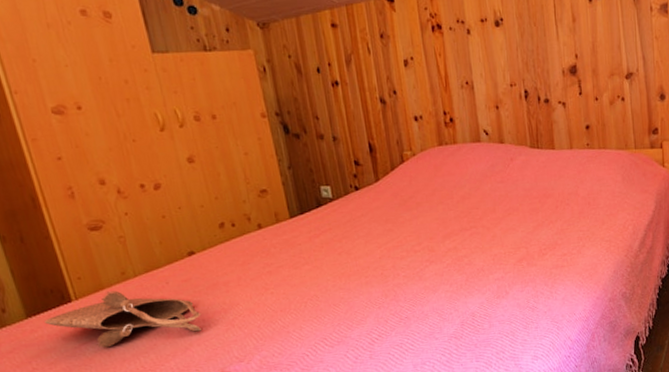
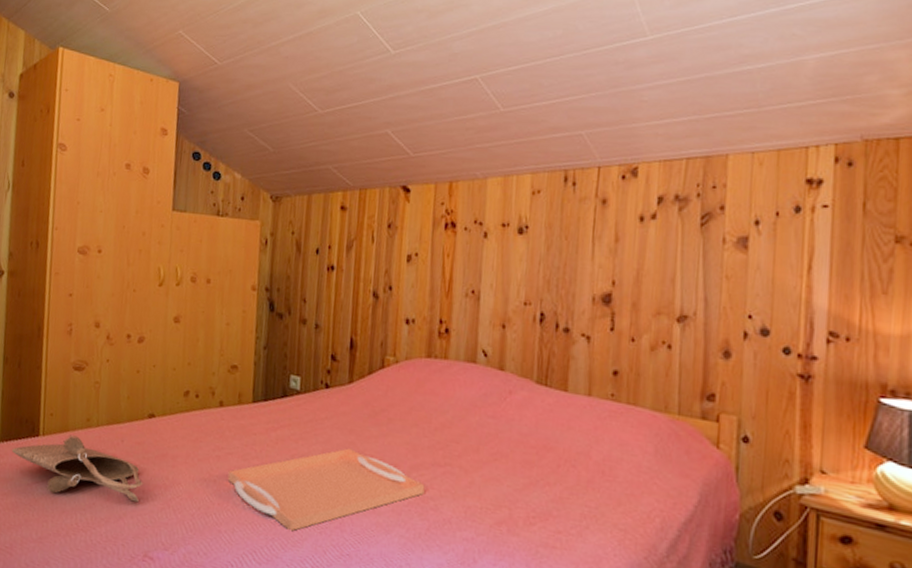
serving tray: none [283,235,458,314] -> present [227,448,425,532]

